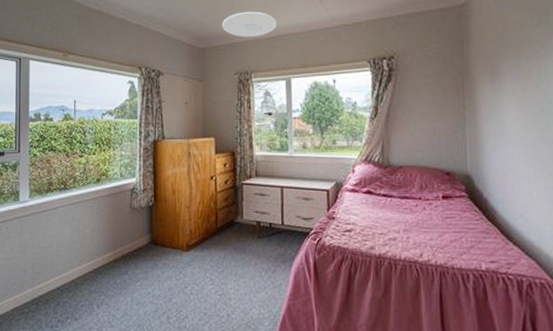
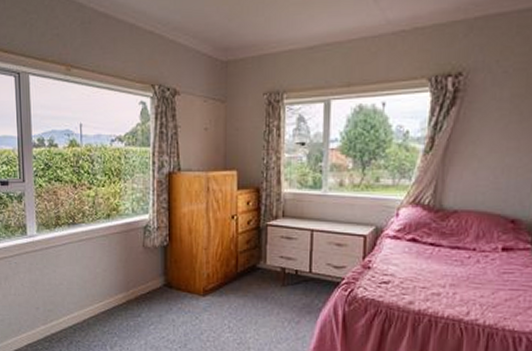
ceiling light: present [221,11,277,37] -> none [249,12,317,47]

